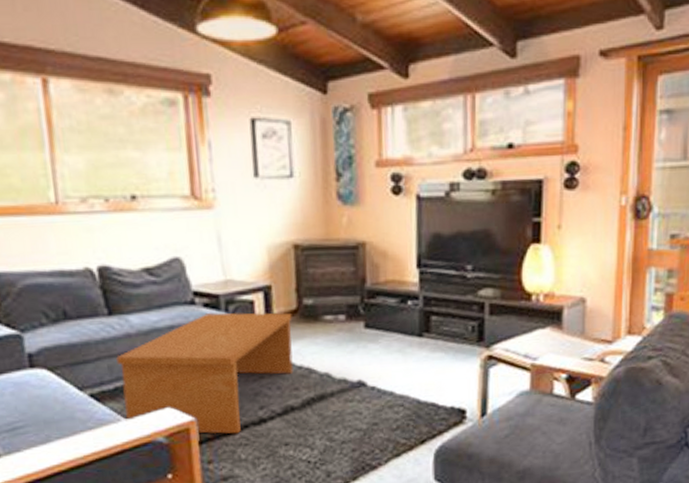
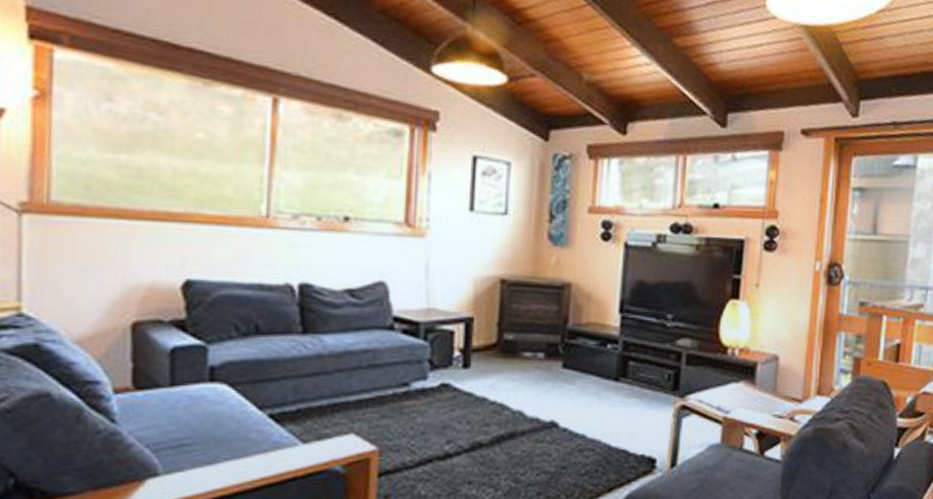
coffee table: present [115,312,294,434] -> none [302,340,491,468]

